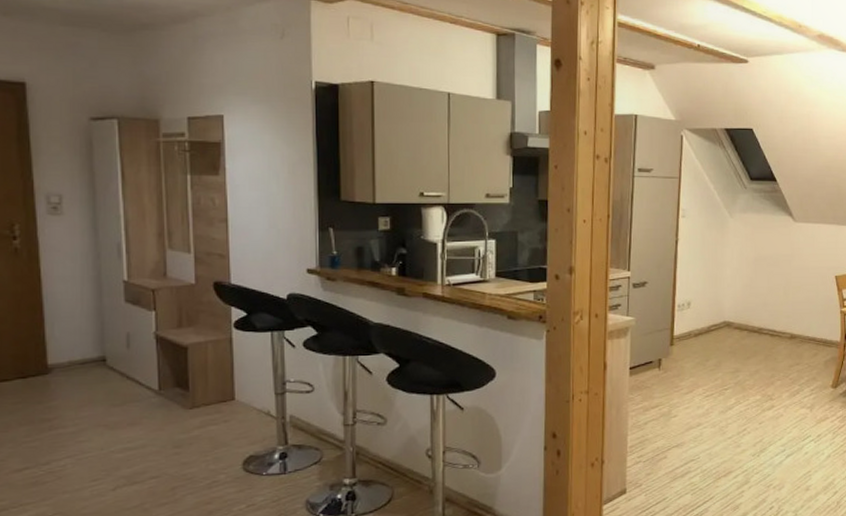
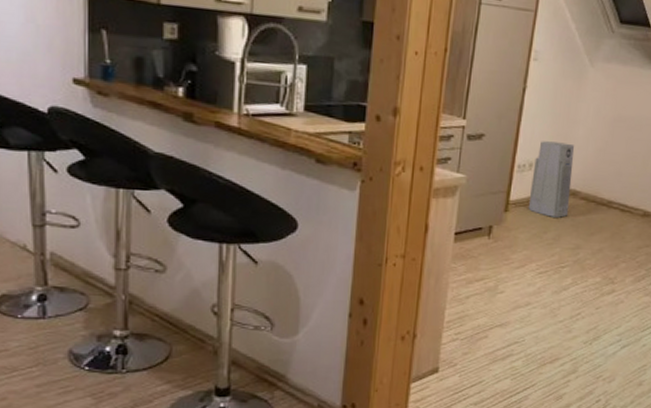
air purifier: none [690,282,726,347] -> present [528,141,575,218]

